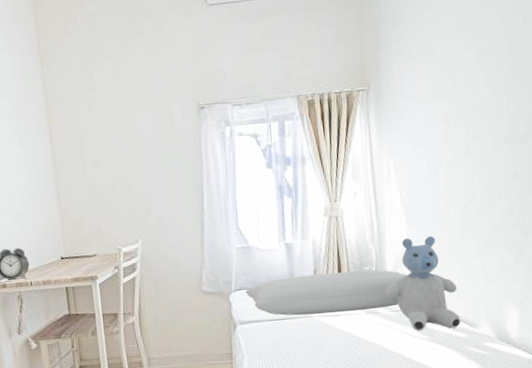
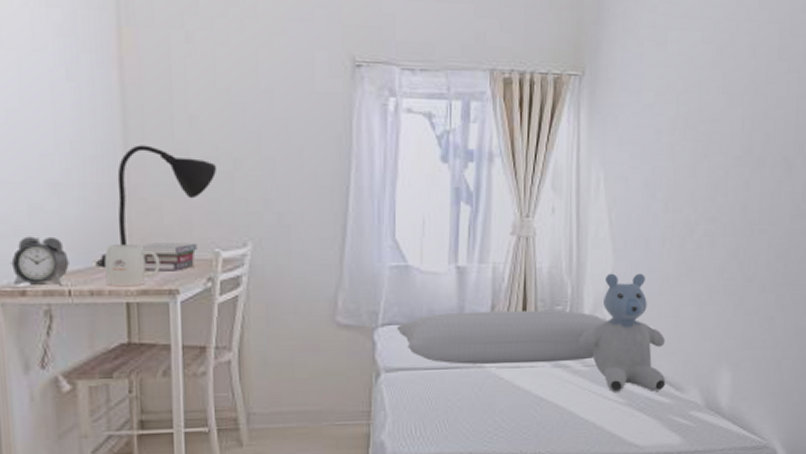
desk lamp: none [45,181,114,266] -> present [96,145,216,269]
mug: none [50,248,85,278] -> present [104,245,161,287]
books: none [71,243,107,265] -> present [141,243,197,272]

